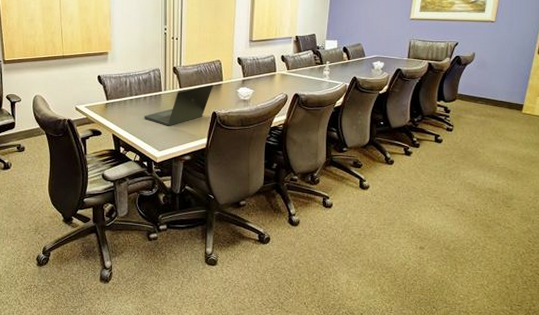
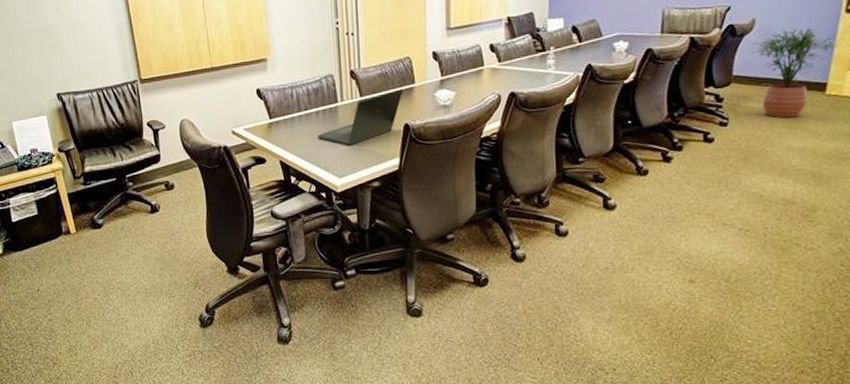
potted plant: none [471,63,531,129] -> present [751,28,837,119]

